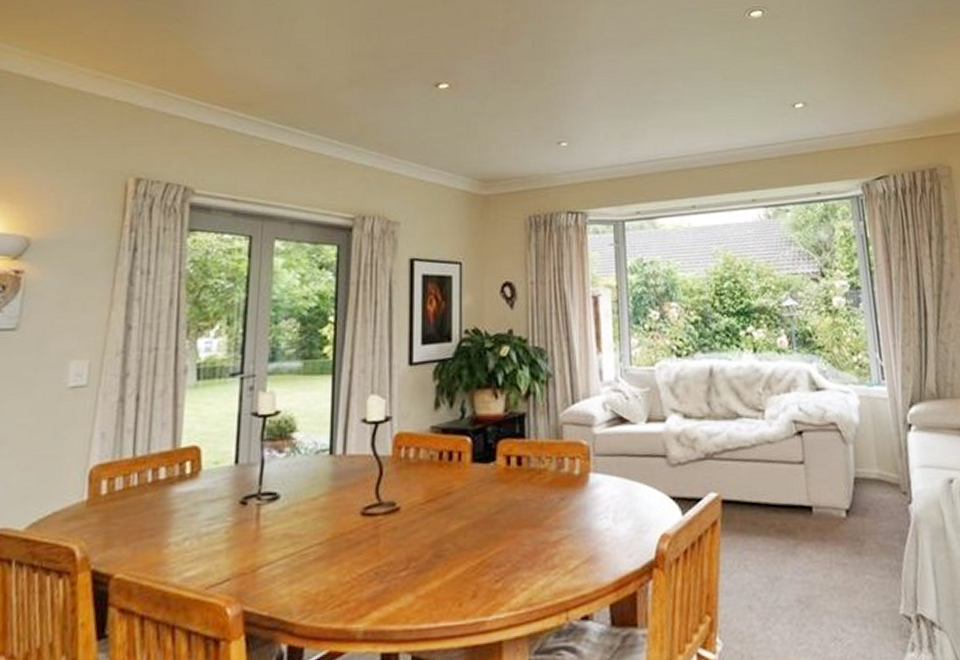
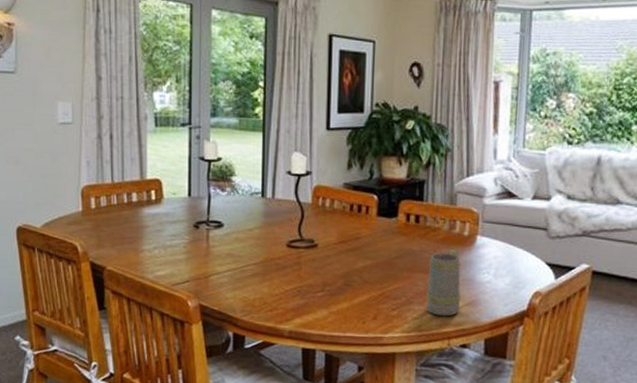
mug: none [536,493,578,582] -> present [426,249,461,317]

